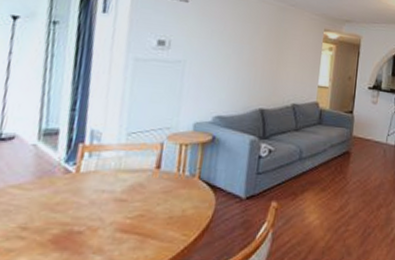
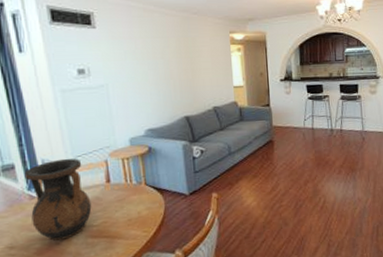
vase: none [57,133,135,229] -> present [24,158,92,241]

